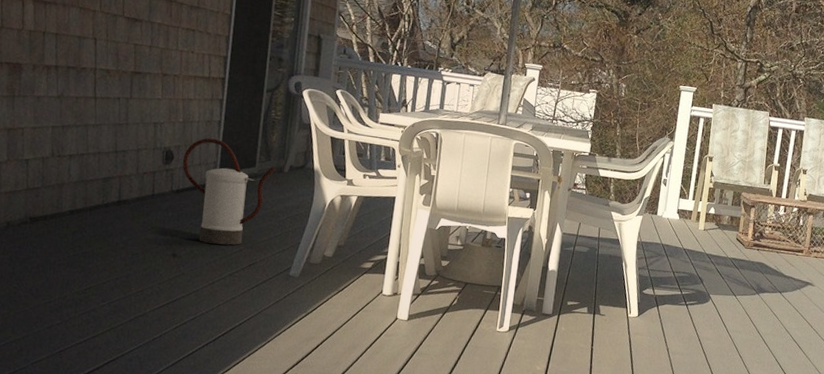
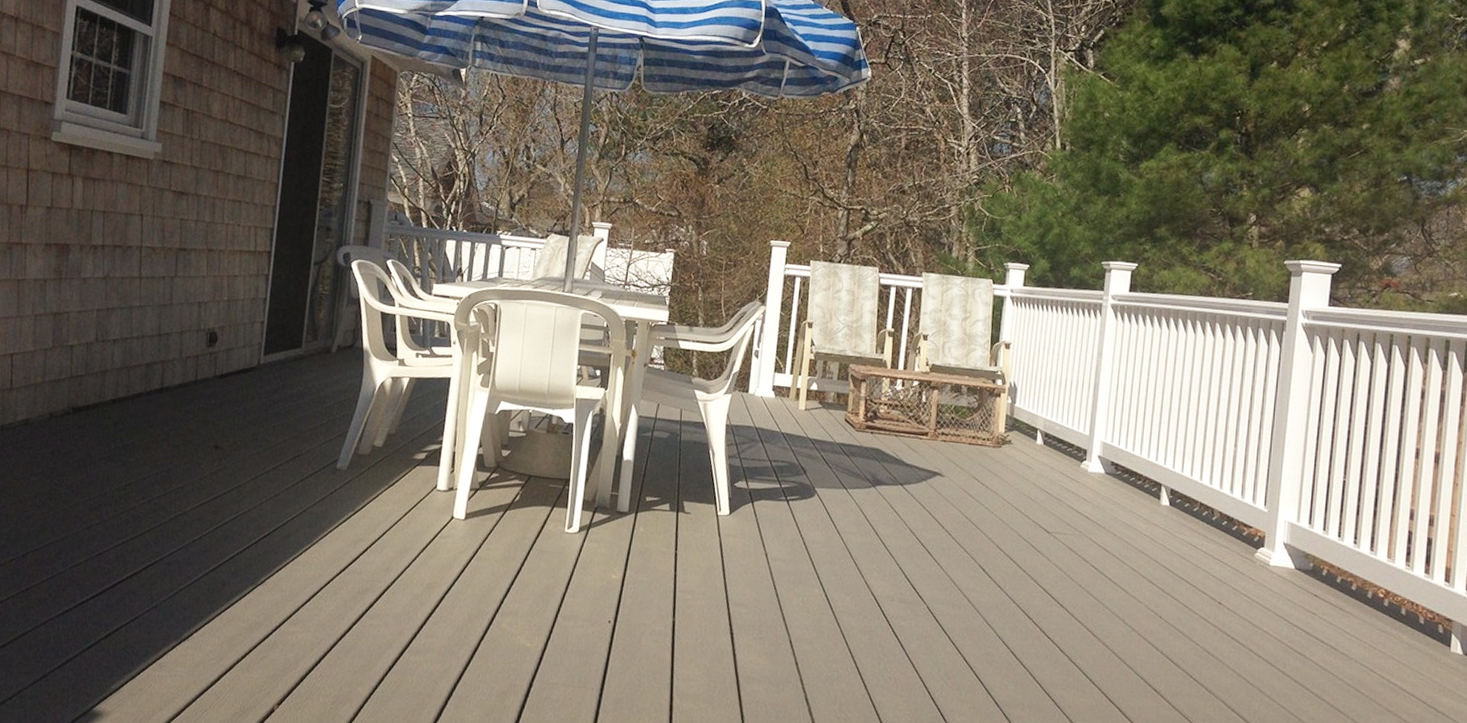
watering can: present [182,138,276,245] -> none [226,317,323,435]

